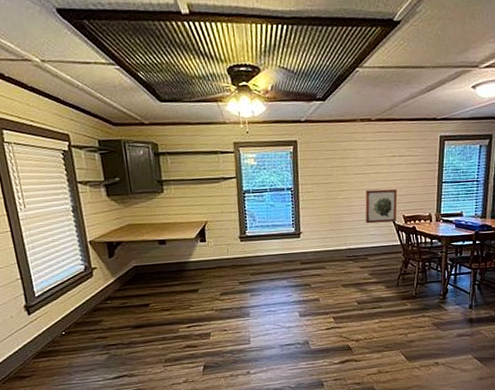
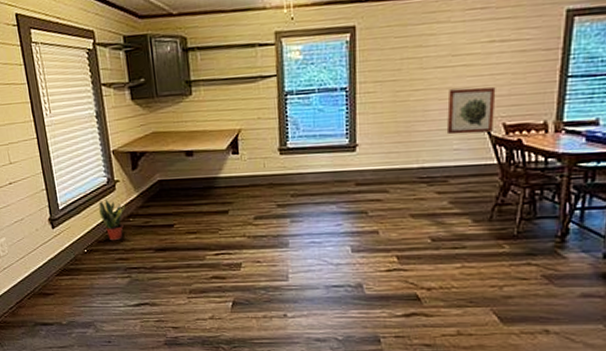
potted plant: none [76,284,104,321] -> present [98,198,126,240]

